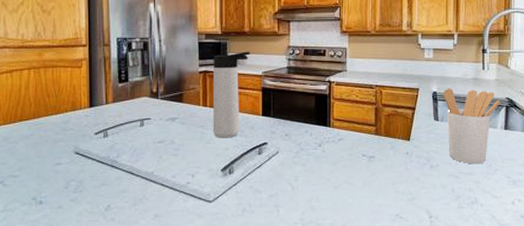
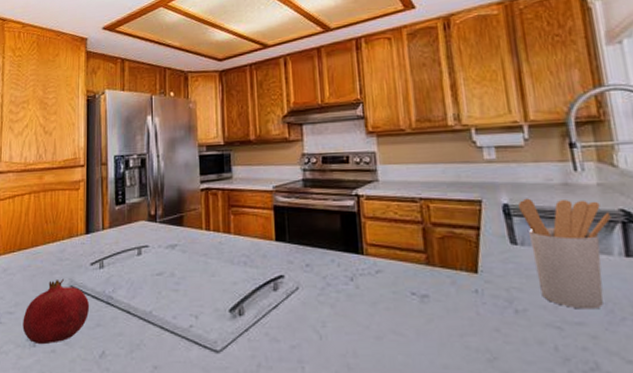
fruit: none [28,146,95,202] -> present [22,278,90,345]
thermos bottle: present [212,51,250,138] -> none [216,162,257,270]

